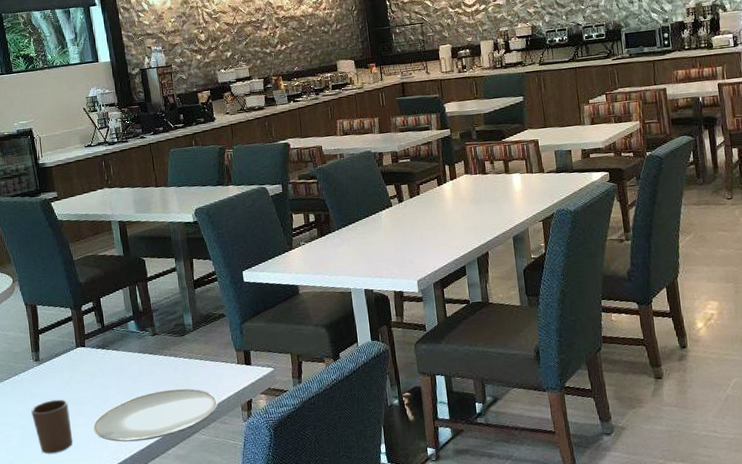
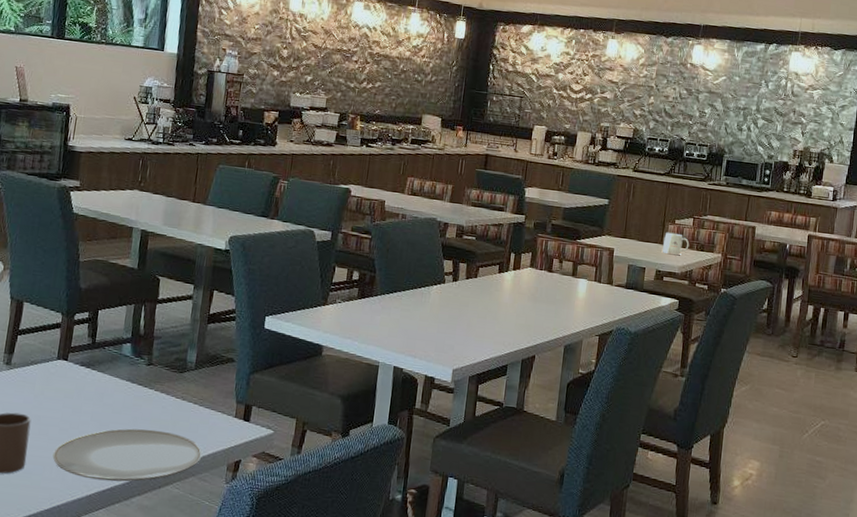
mug: none [582,112,608,133] -> present [663,232,690,256]

